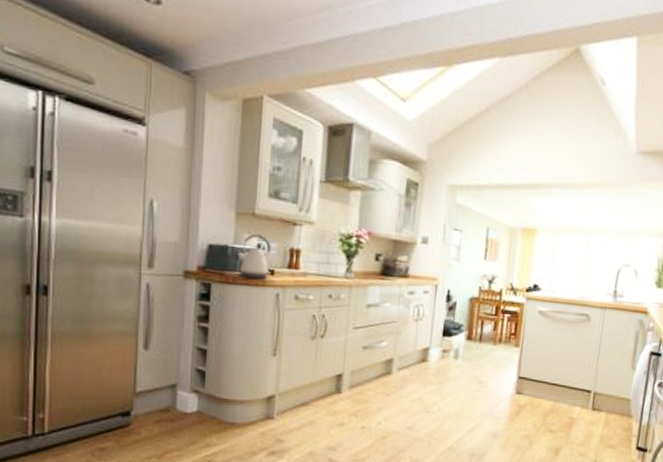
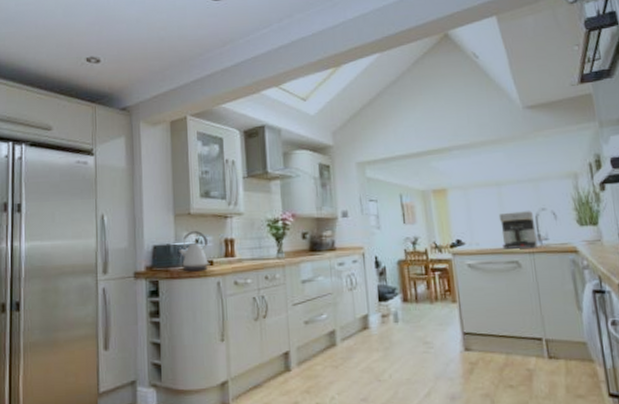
coffee maker: none [577,263,616,303] -> present [498,210,539,249]

